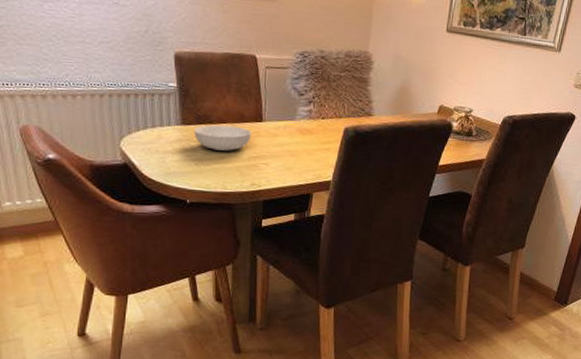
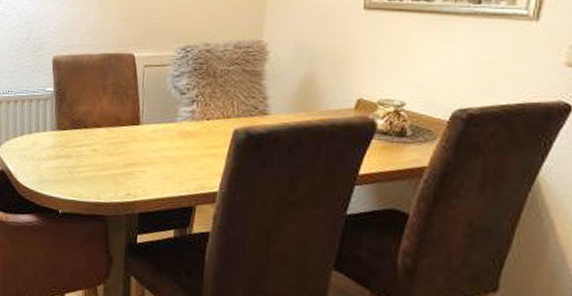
serving bowl: present [194,124,252,151] -> none [68,129,128,157]

